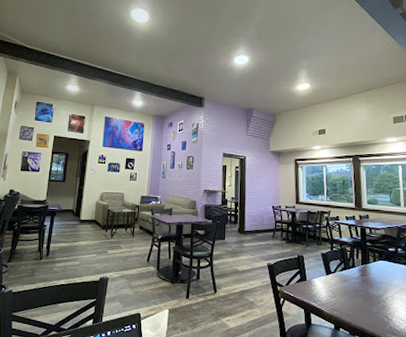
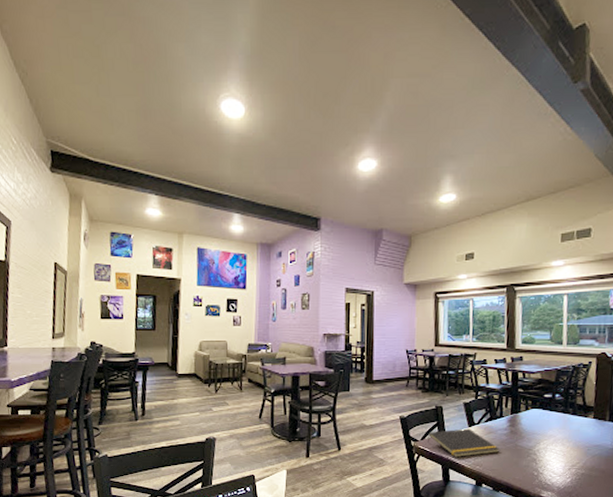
notepad: none [292,276,353,302] -> present [428,428,499,457]

